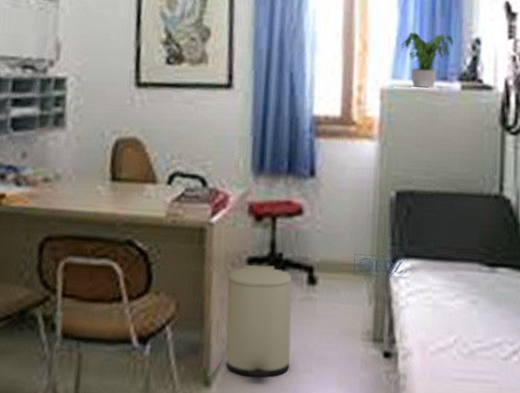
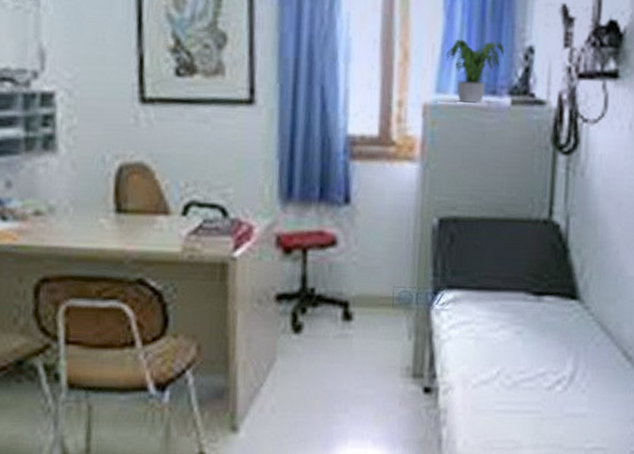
pedal bin: present [225,265,292,378] -> none [253,301,326,419]

